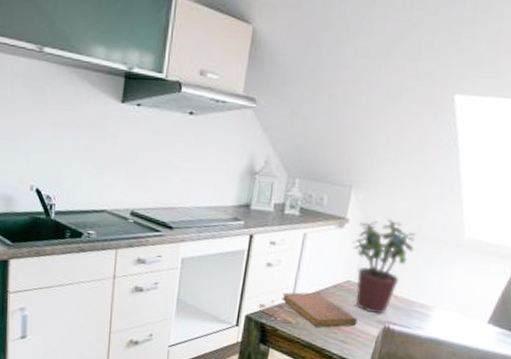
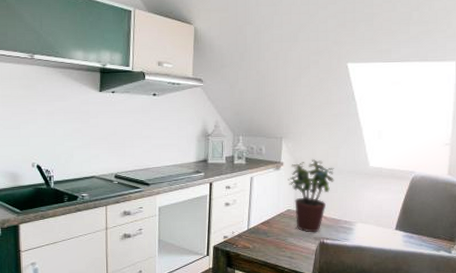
notebook: present [282,292,357,328] -> none [240,222,299,249]

